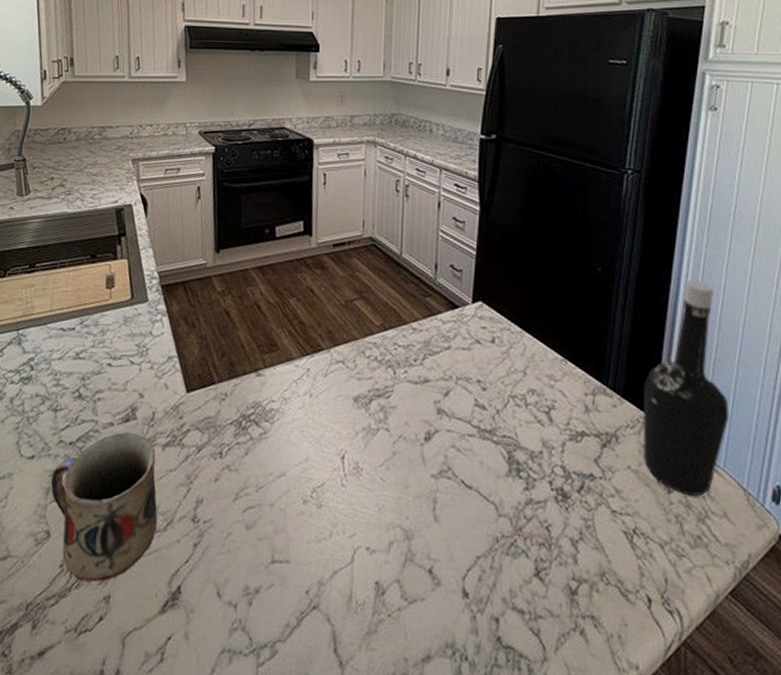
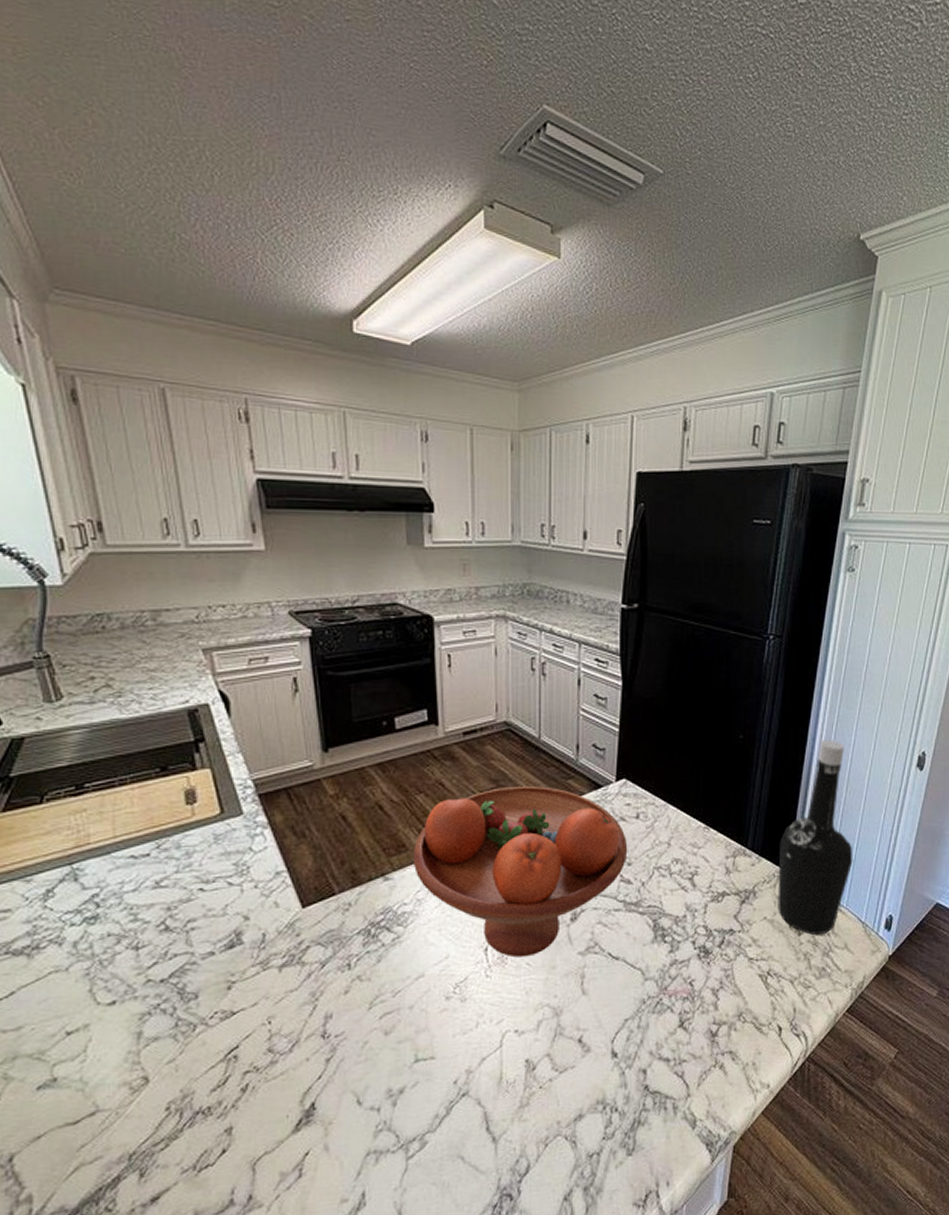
mug: present [51,432,158,582] -> none [142,959,280,1119]
fruit bowl: none [282,299,483,471] -> present [412,785,628,958]

